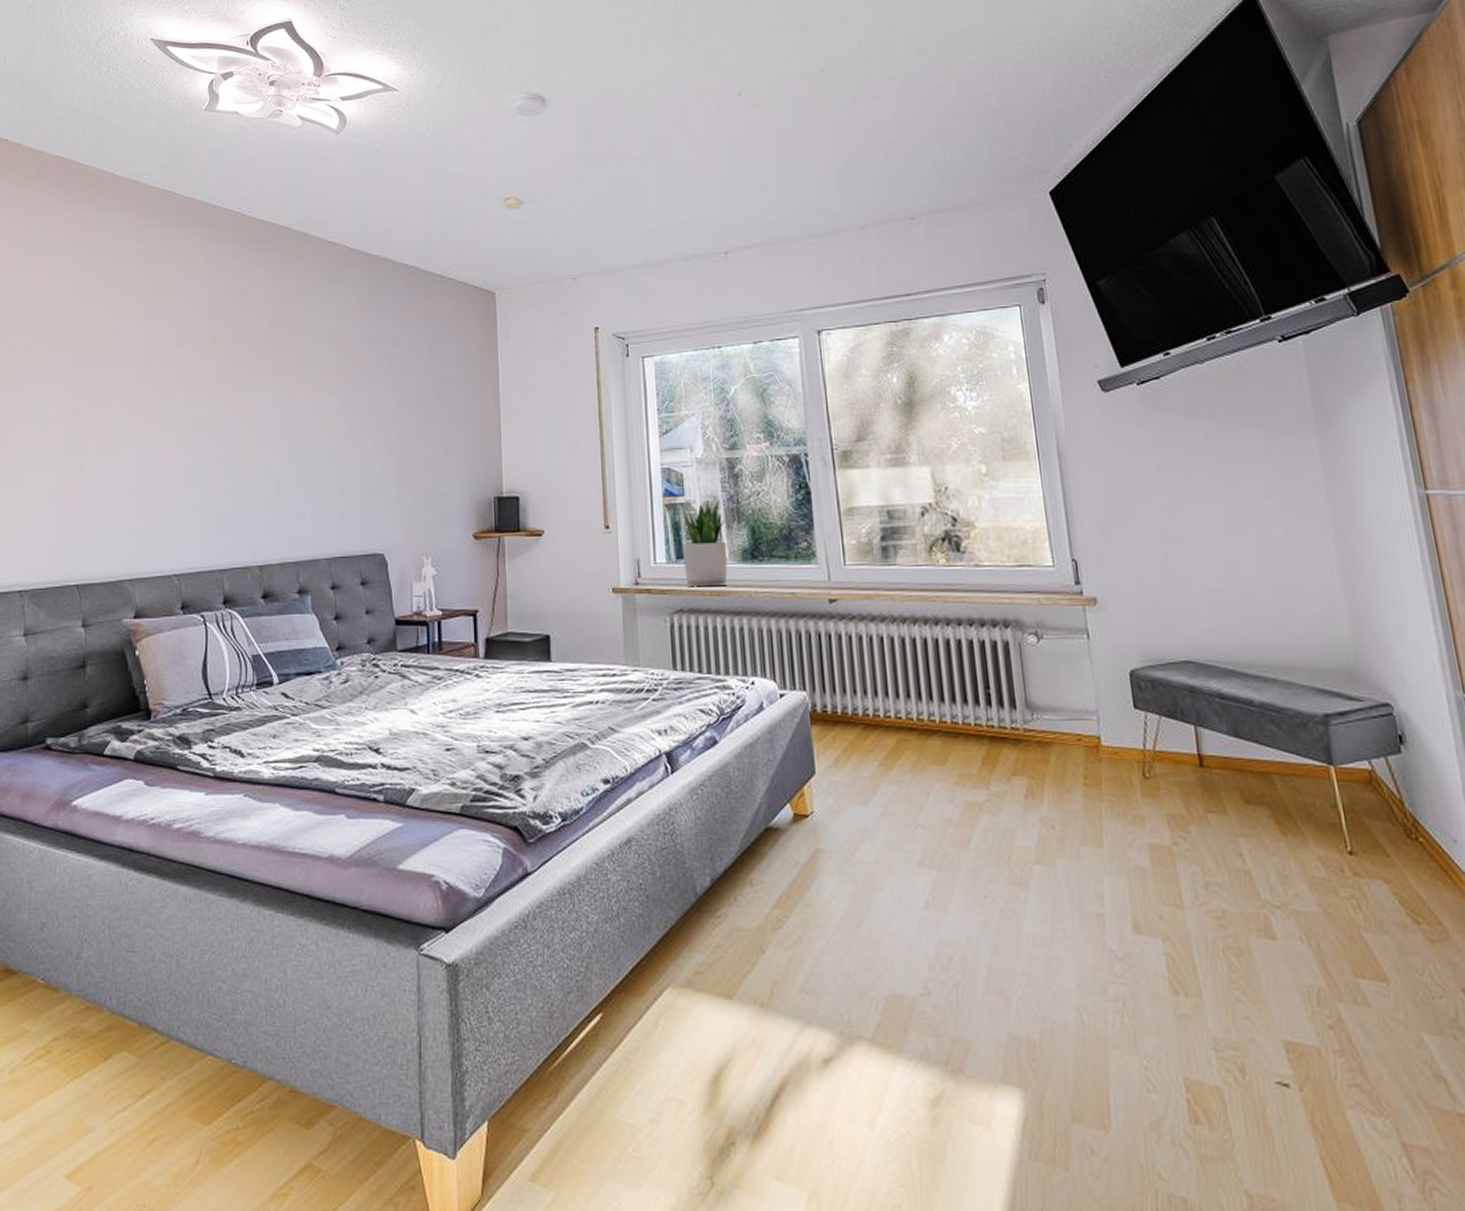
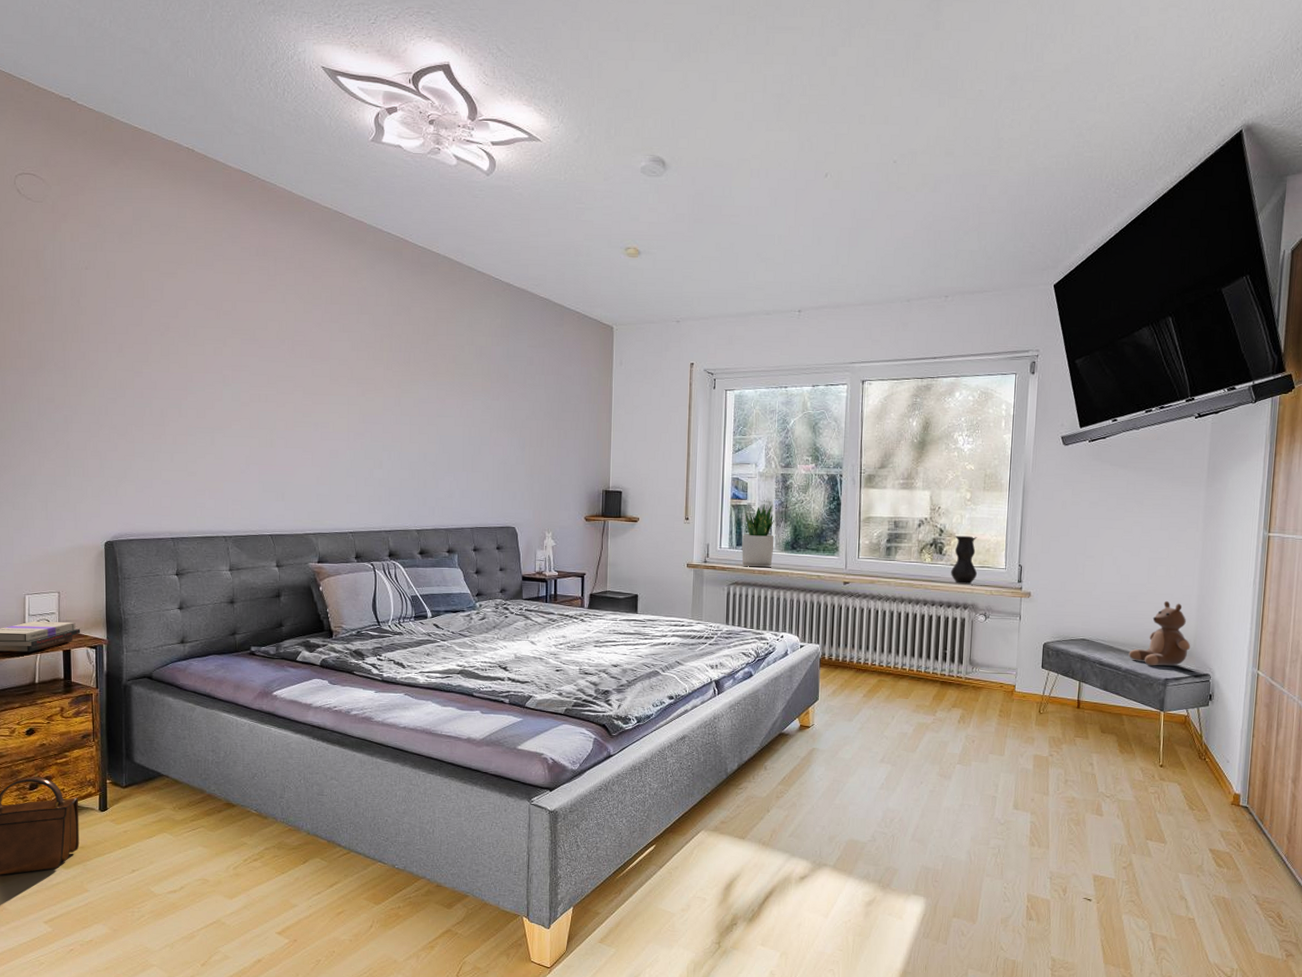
vase: none [975,523,1015,593] -> present [951,535,978,585]
teddy bear: none [1259,597,1352,696] -> present [1128,600,1191,666]

